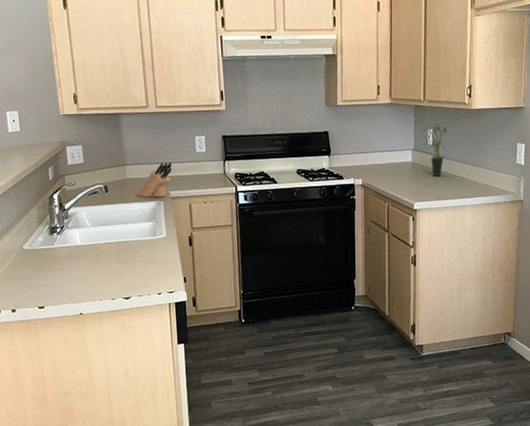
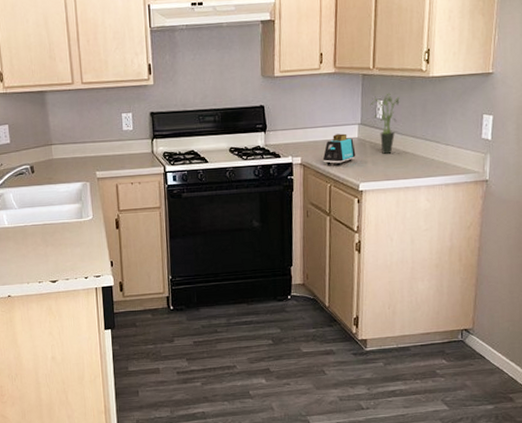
knife block: present [135,162,172,198] -> none [61,141,98,179]
toaster: none [381,158,410,187] -> present [322,133,356,166]

